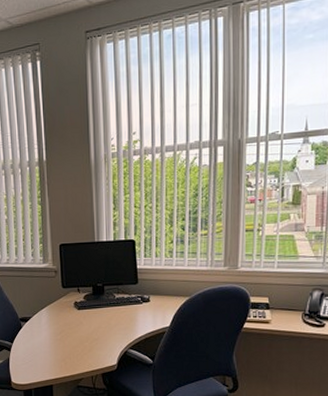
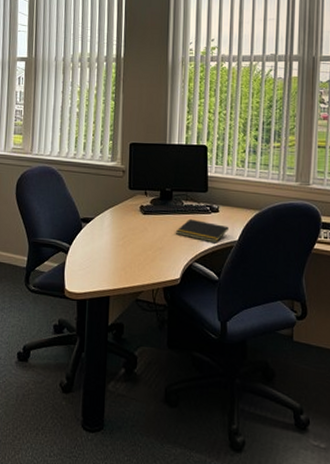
notepad: none [110,310,161,331] -> present [176,218,230,243]

